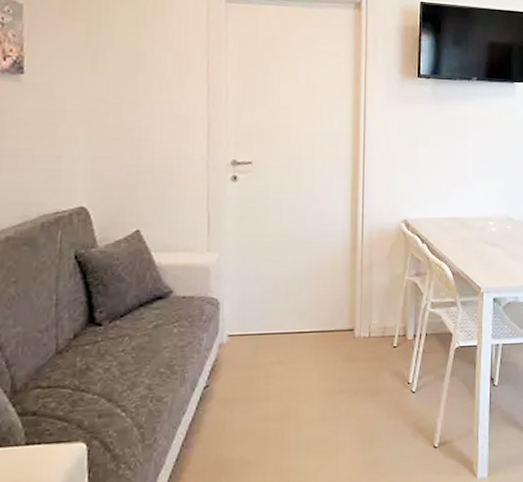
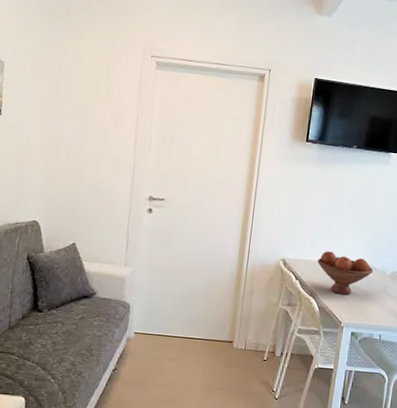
fruit bowl: none [446,205,511,255] -> present [317,251,374,295]

